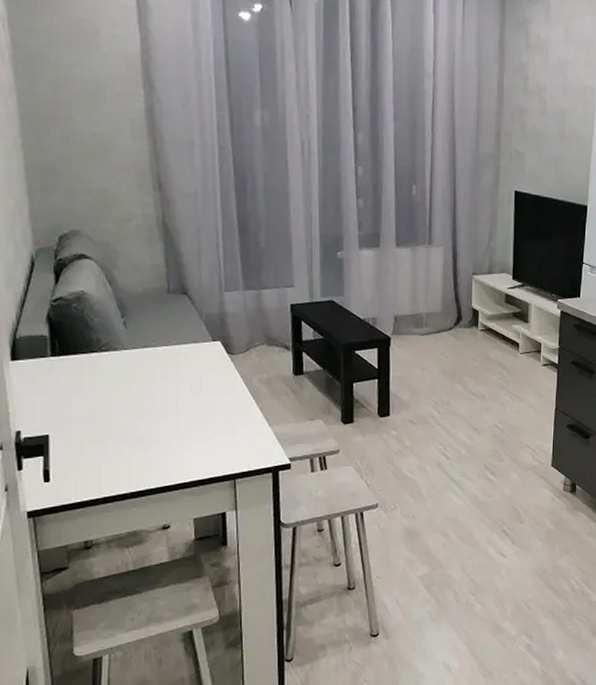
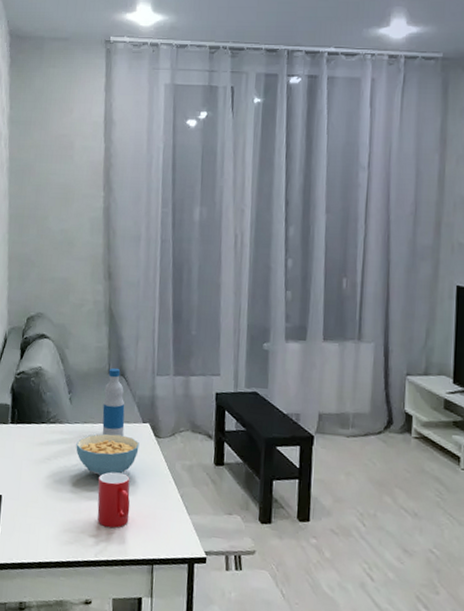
cereal bowl: none [136,356,211,401] -> present [76,433,139,477]
bottle: none [165,286,192,358] -> present [102,367,125,437]
cup: none [167,394,206,451] -> present [97,472,130,528]

